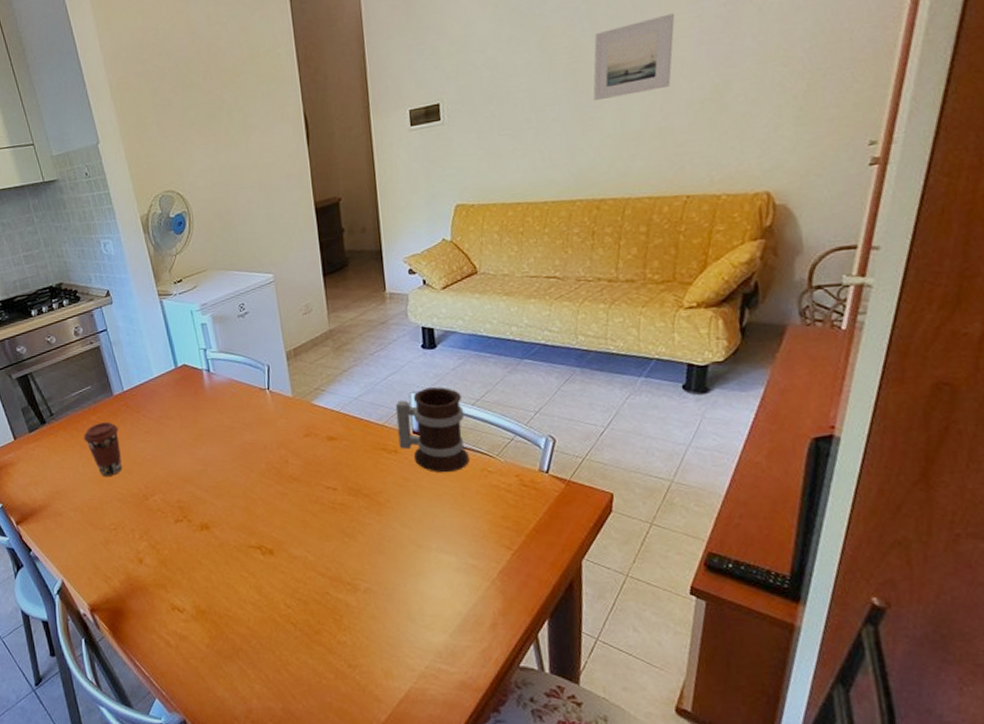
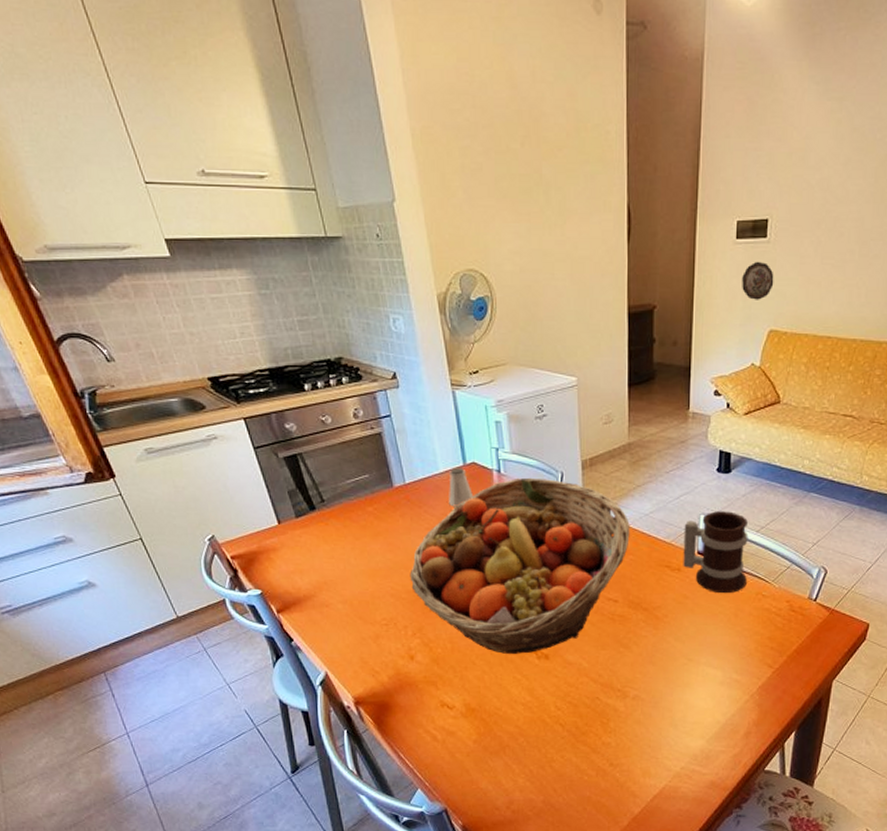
coffee cup: present [84,422,122,477] -> none [358,515,398,571]
fruit basket: none [133,373,342,552] -> present [409,477,630,654]
saltshaker: none [162,370,187,409] -> present [448,467,474,507]
decorative plate: none [421,142,454,180] -> present [742,261,774,300]

